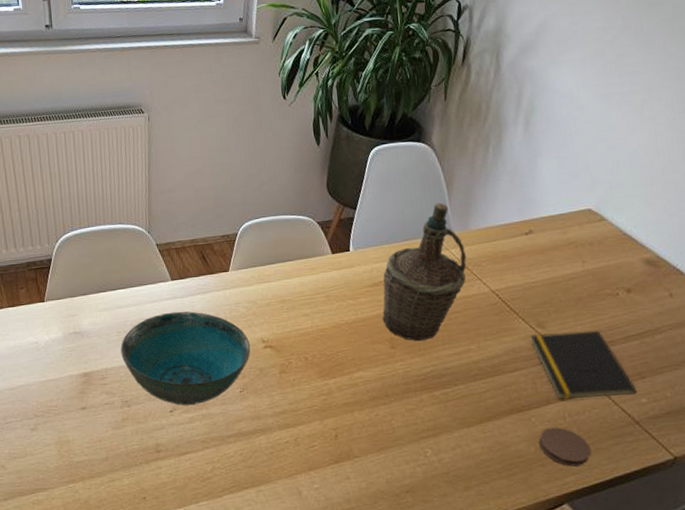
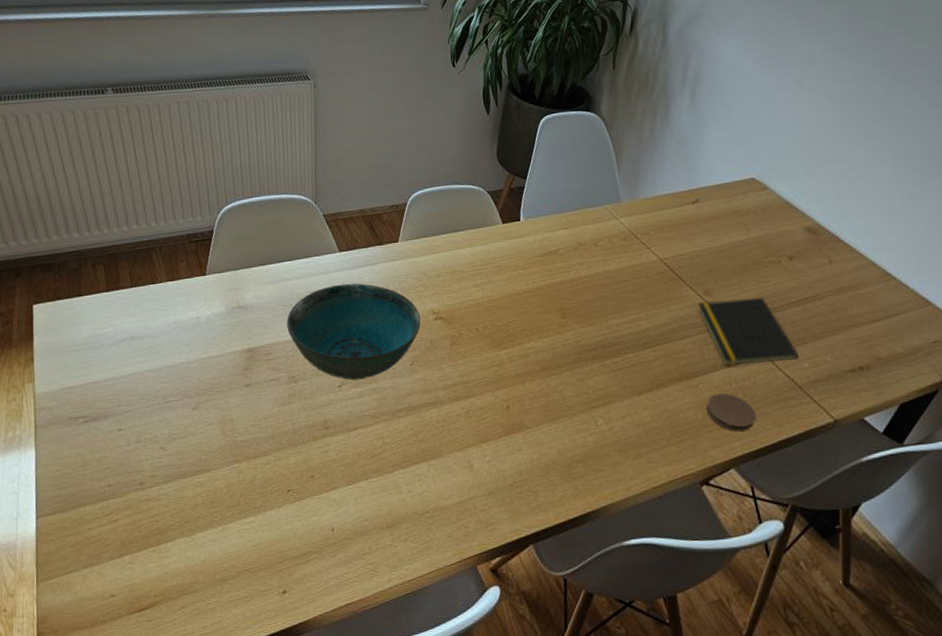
bottle: present [382,202,467,342] -> none [553,172,636,311]

